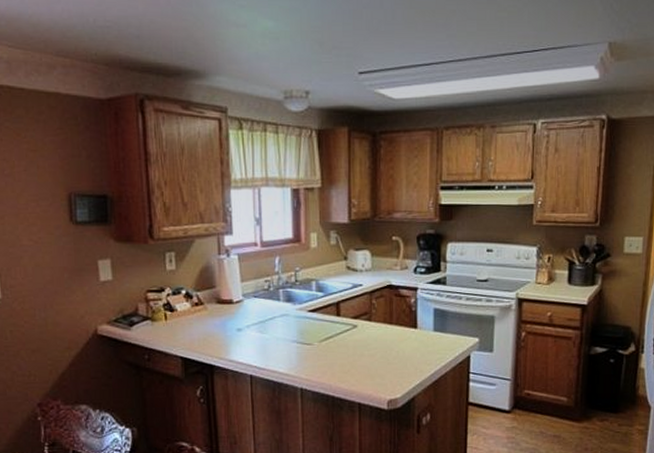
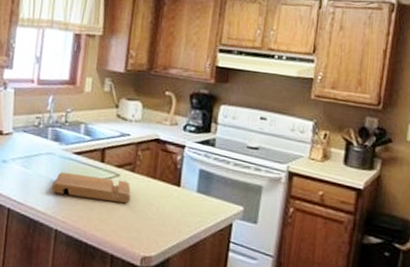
cutting board: none [292,330,370,354] -> present [52,172,131,204]

